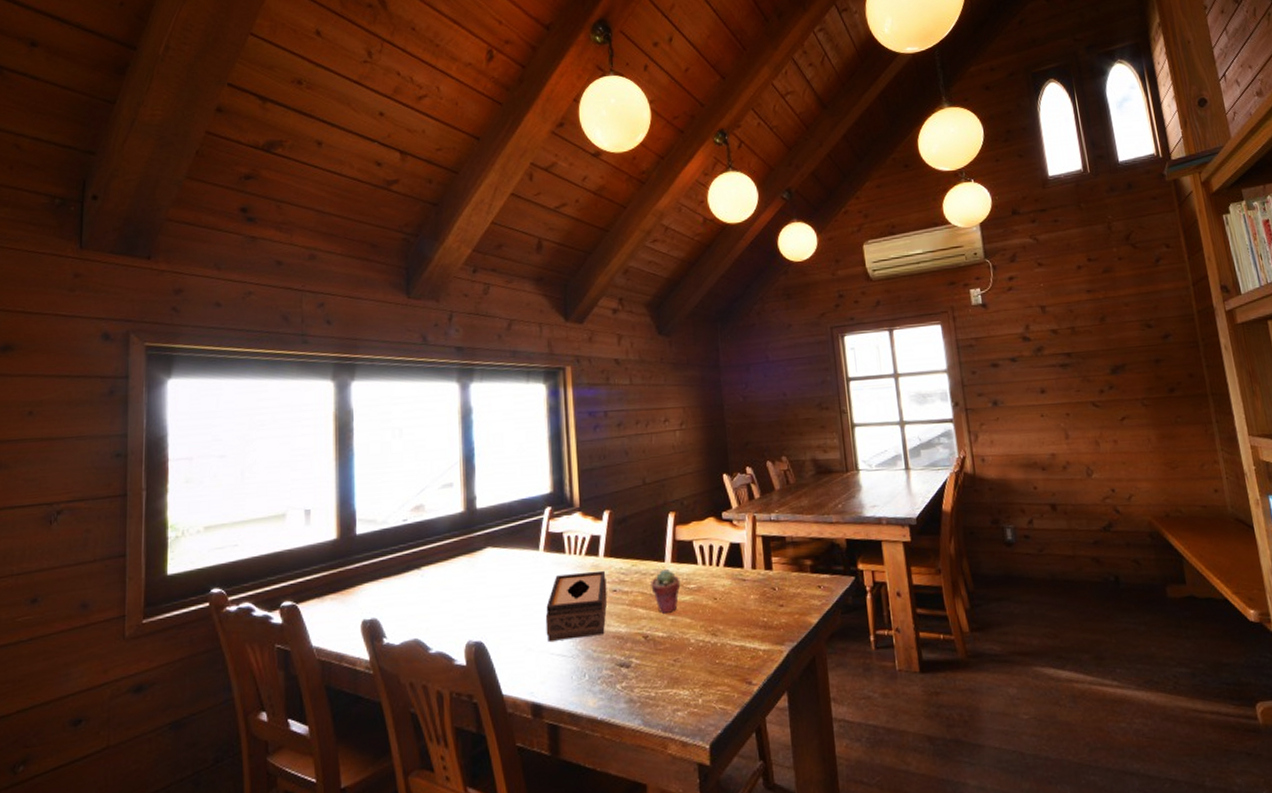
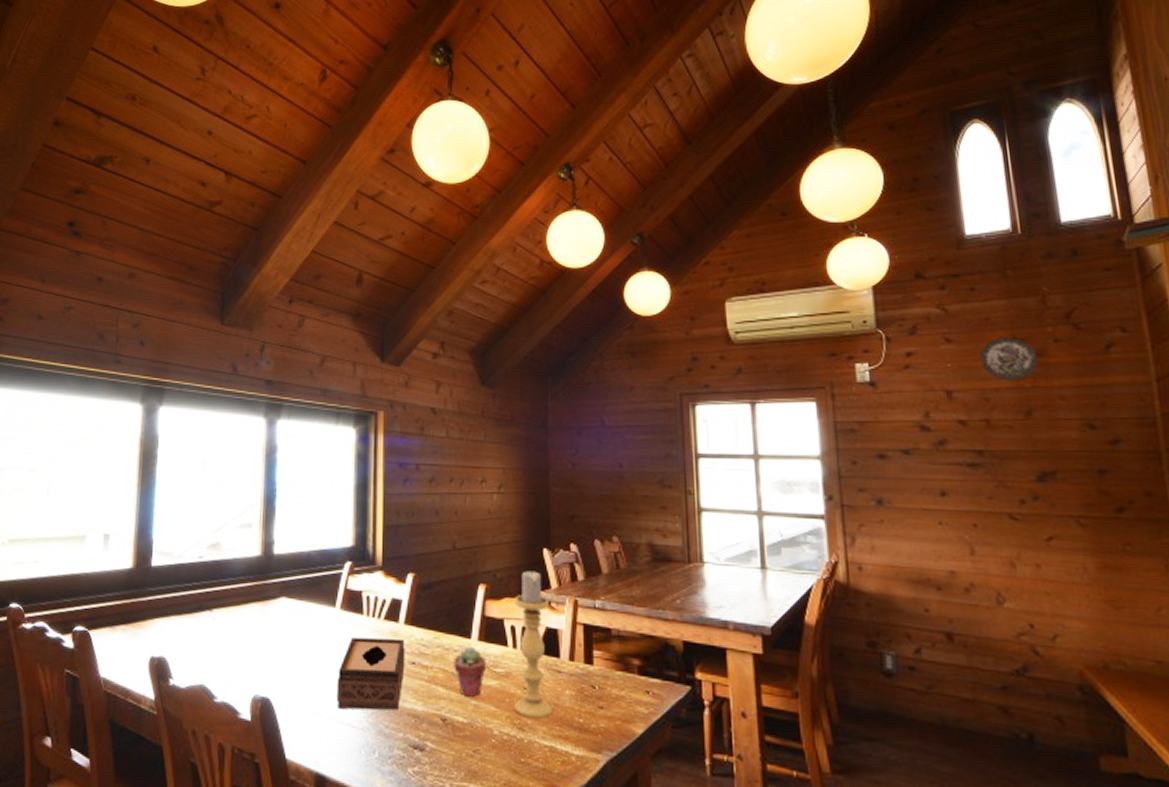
candle holder: none [700,494,740,624] -> present [514,569,552,719]
decorative plate: none [1065,258,1109,294] -> present [980,337,1040,381]

